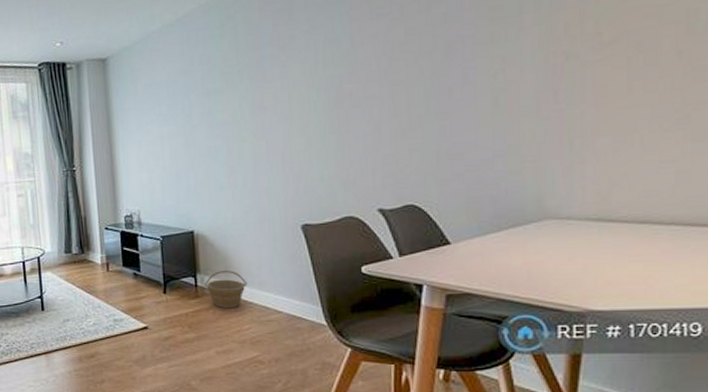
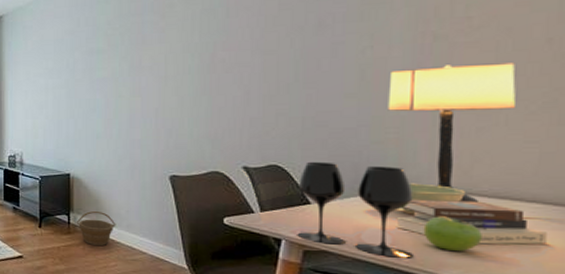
wine glass: none [437,197,557,295] -> present [297,161,414,258]
table lamp: none [523,79,651,230] -> present [387,63,517,202]
books: none [538,227,687,273] -> present [396,199,547,245]
bowl: none [541,213,607,248] -> present [400,183,467,215]
fruit: none [566,246,624,283] -> present [423,216,482,252]

